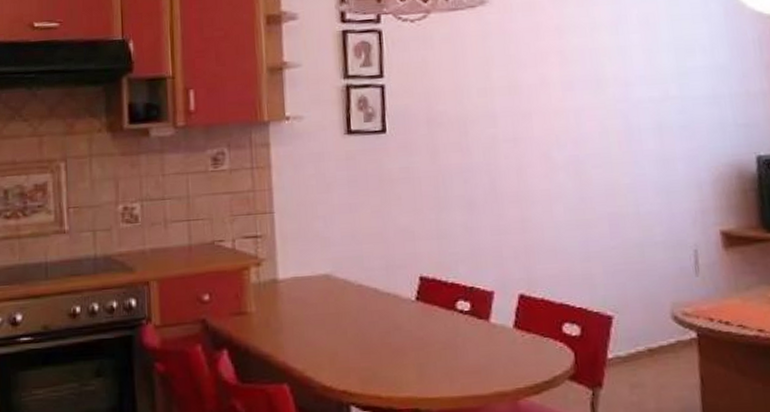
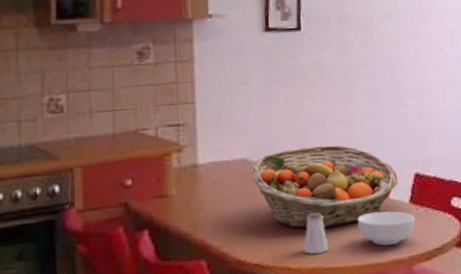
fruit basket: none [335,260,500,353] -> present [251,145,398,228]
saltshaker: none [394,336,423,382] -> present [303,213,329,254]
cereal bowl: none [454,337,521,376] -> present [357,211,415,246]

